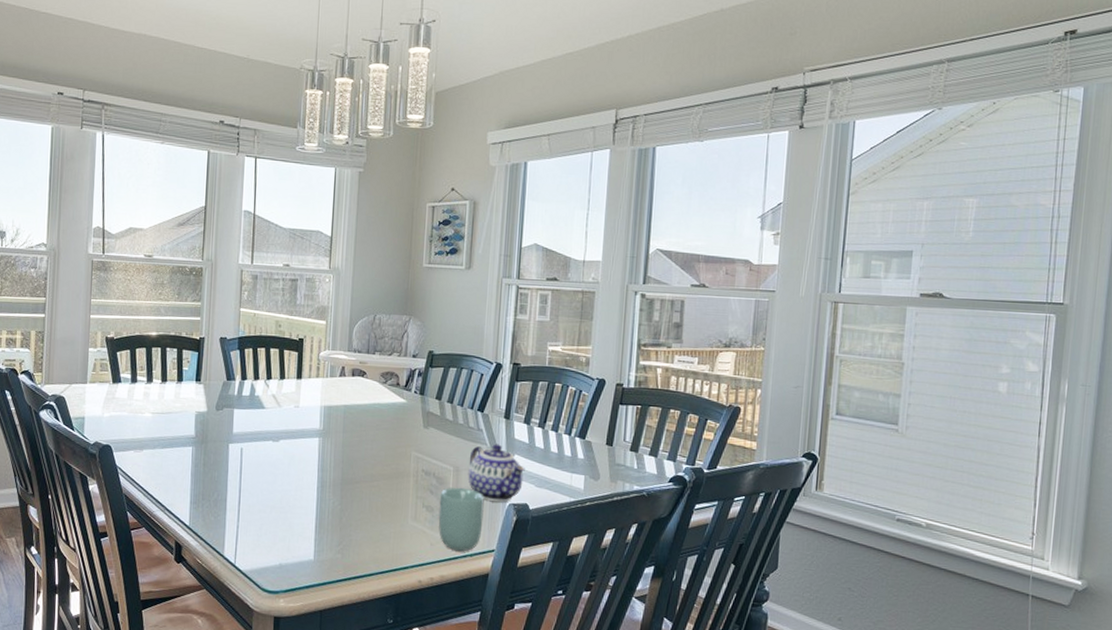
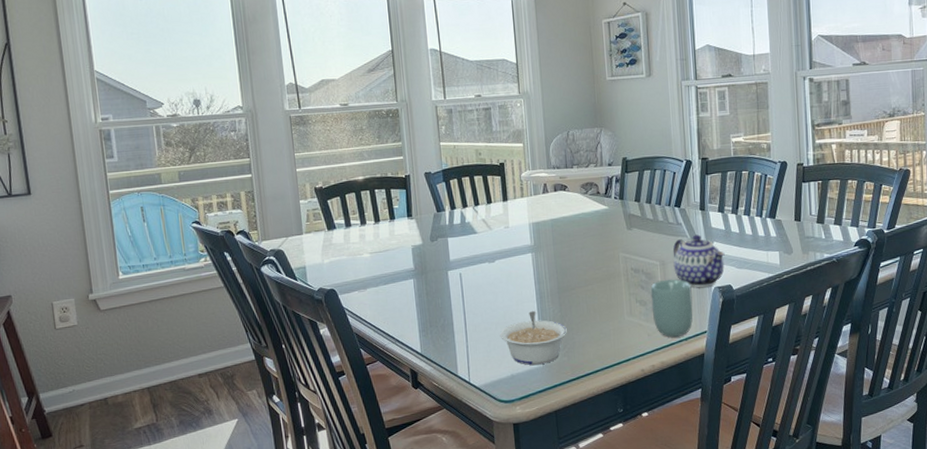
legume: none [273,499,345,558] -> present [500,311,567,365]

